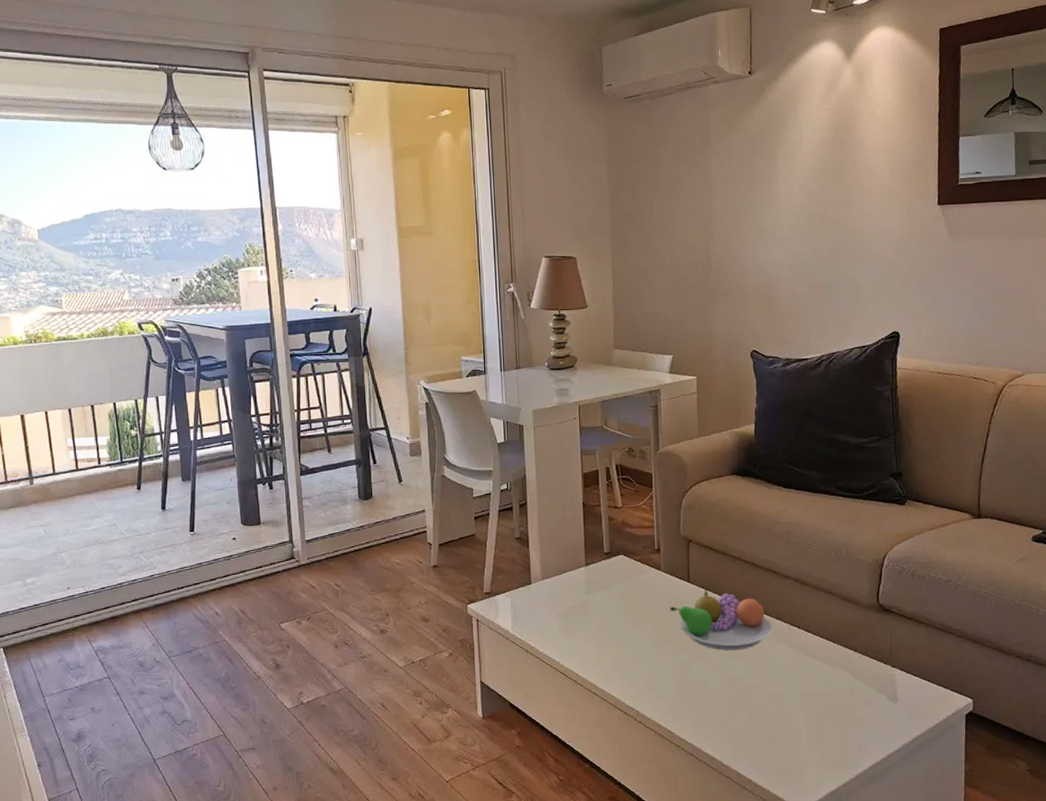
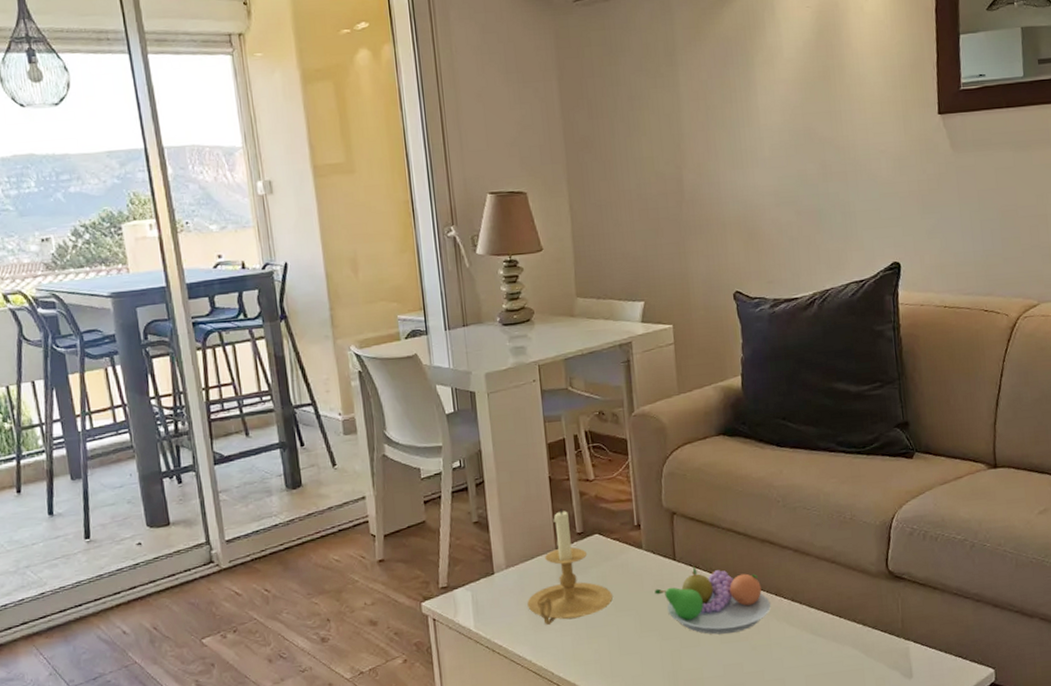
candle holder: none [558,531,633,631] -> present [527,508,613,625]

